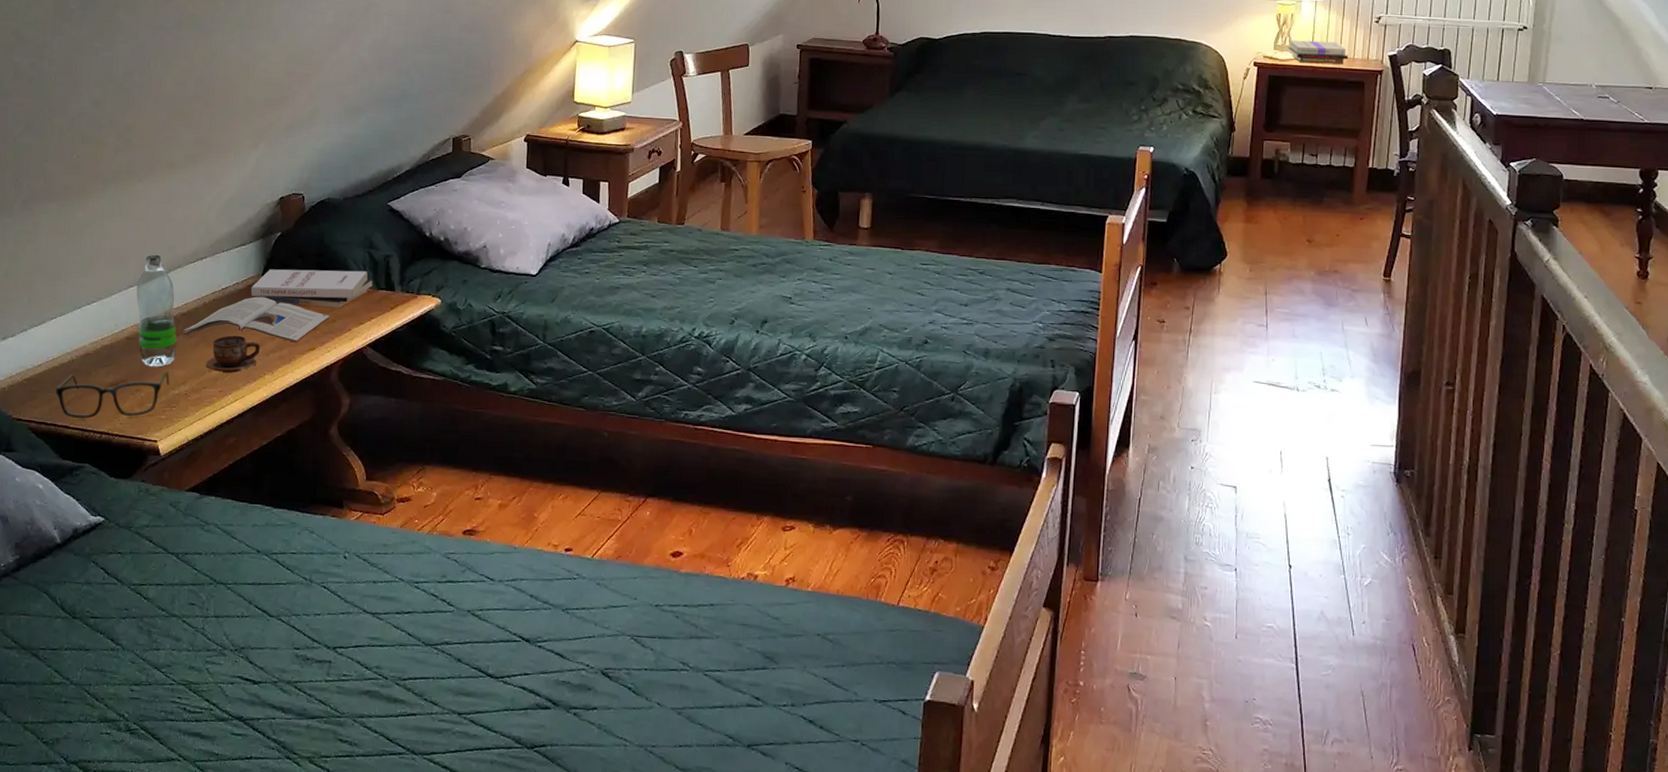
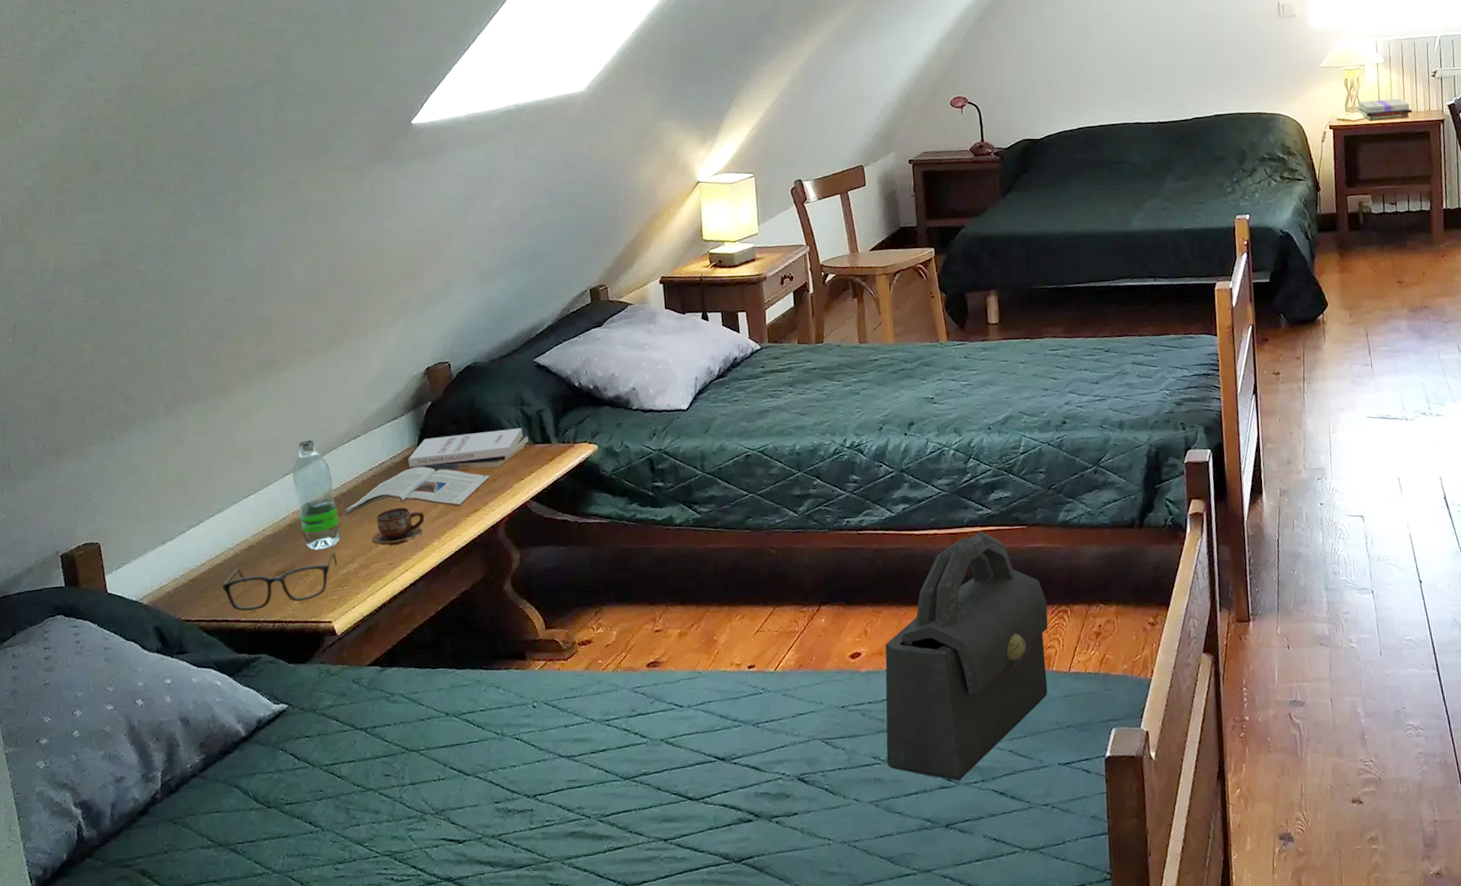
handbag: none [695,444,884,701] -> present [885,531,1048,781]

